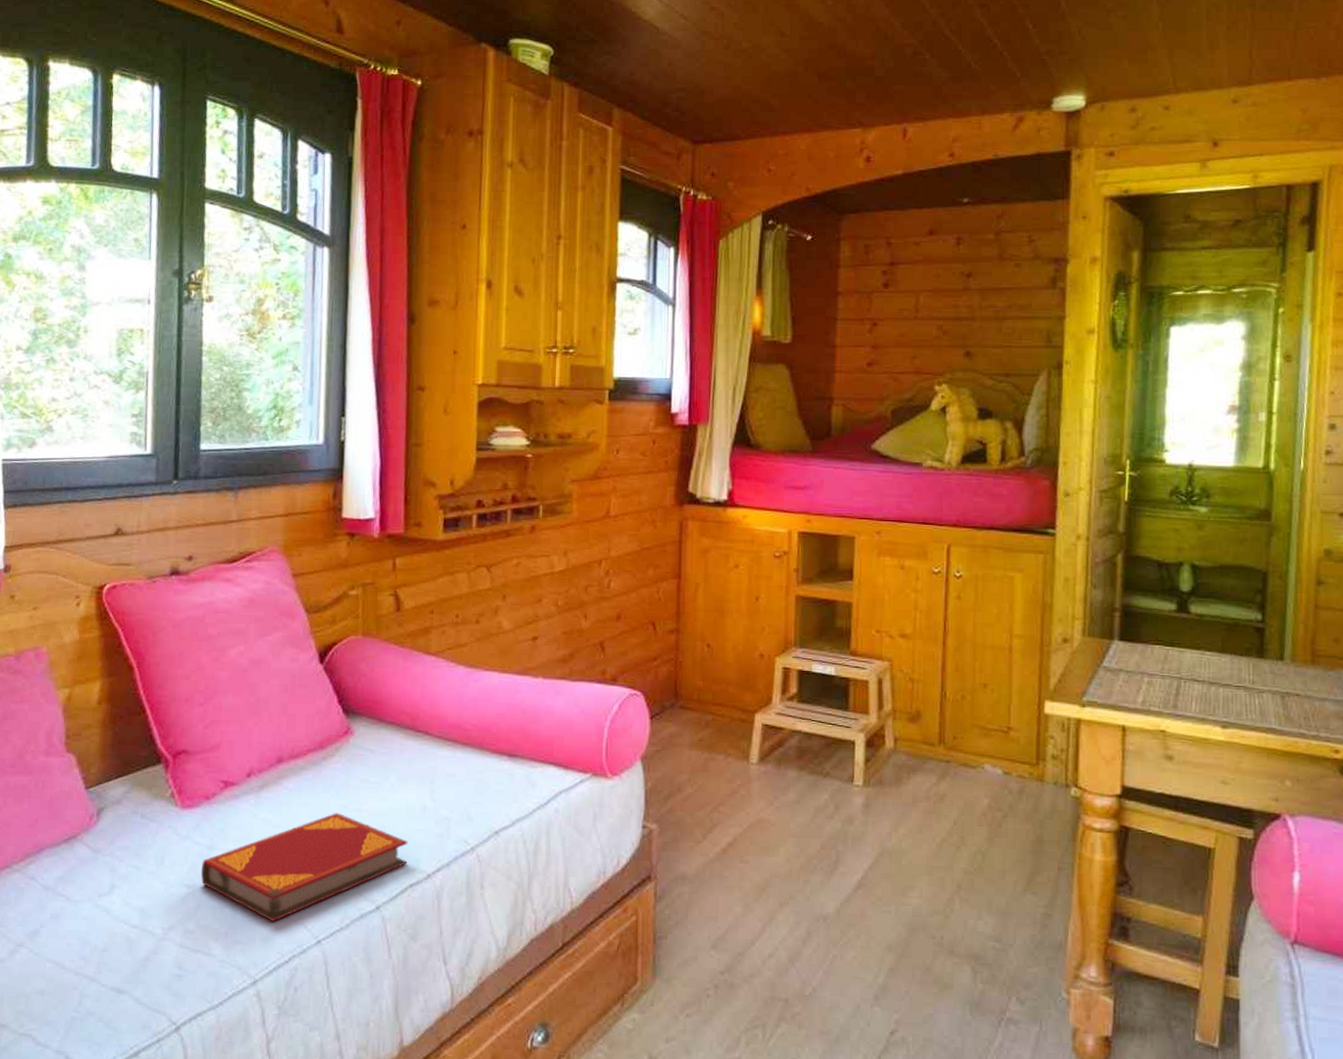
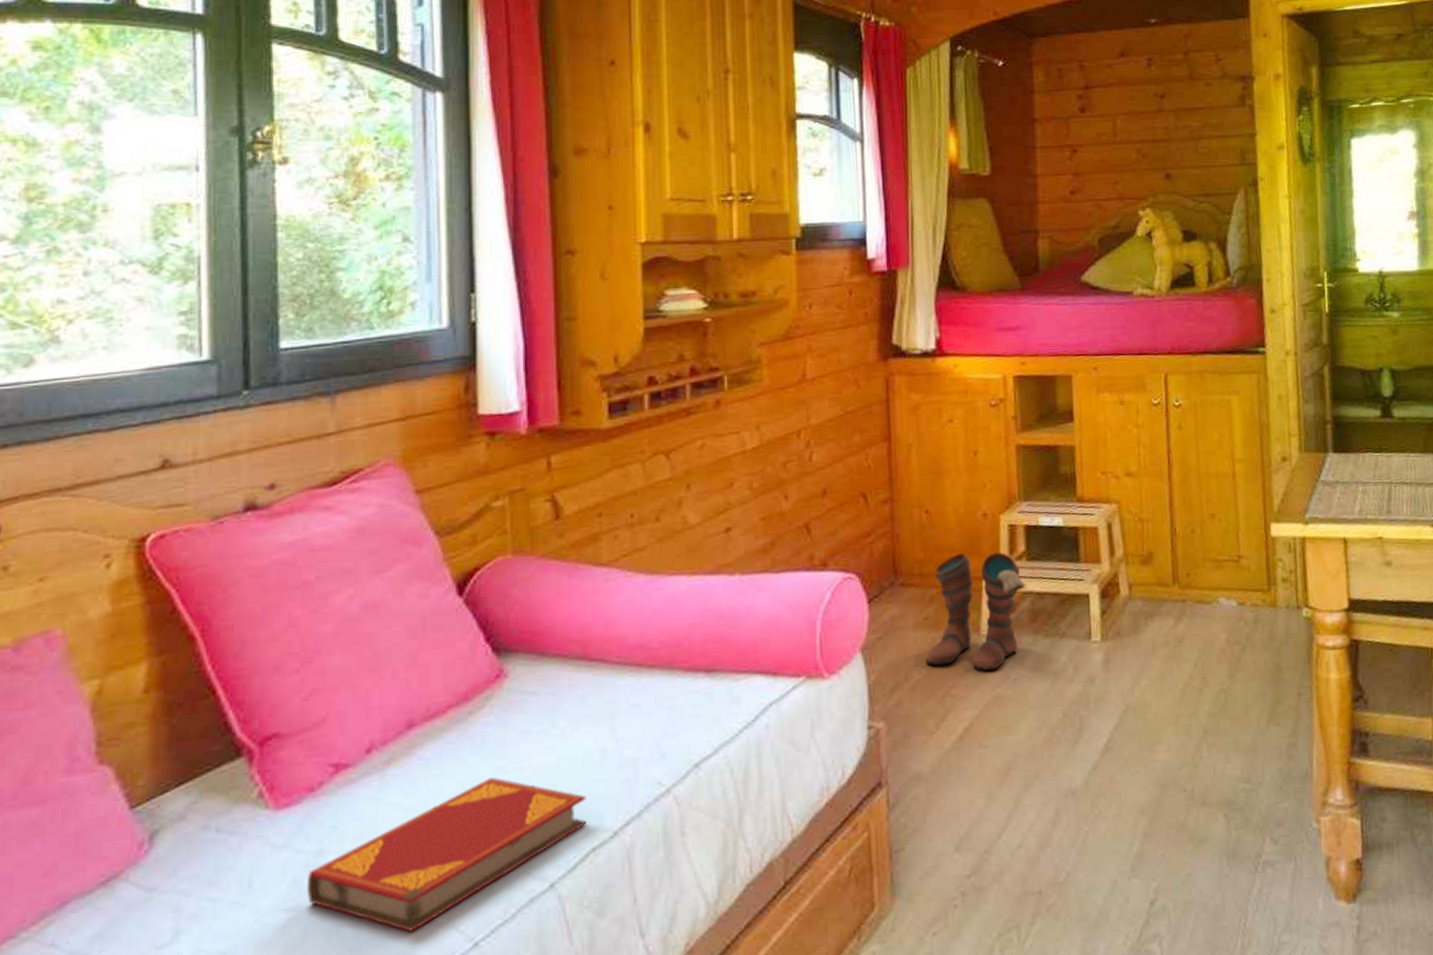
boots: none [697,687,795,795] -> present [925,552,1026,671]

